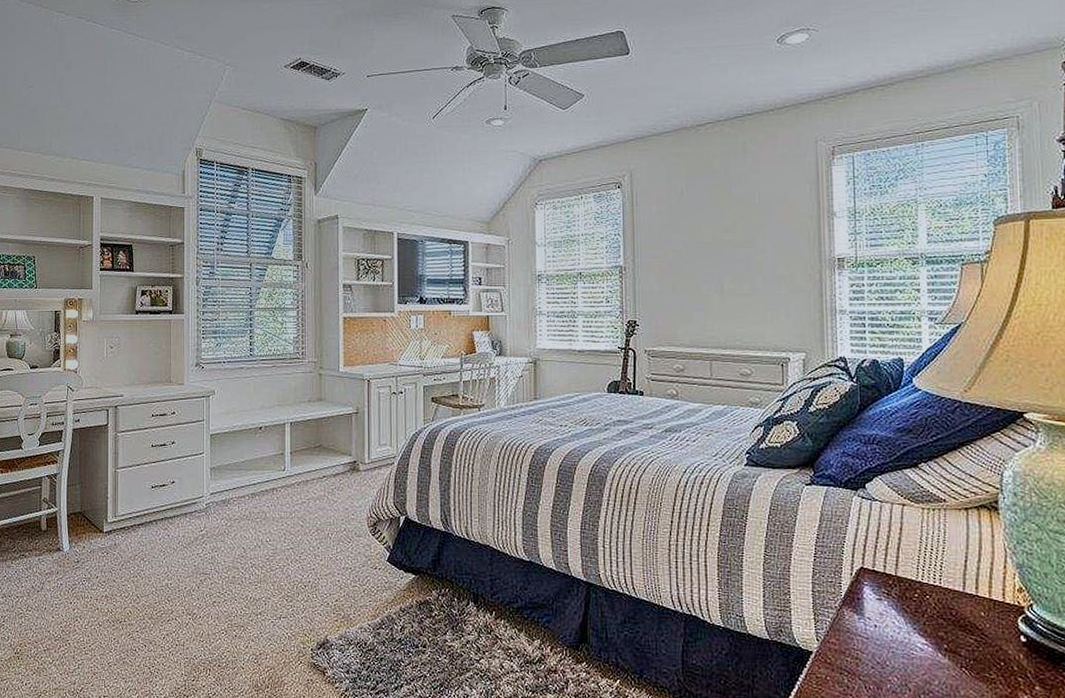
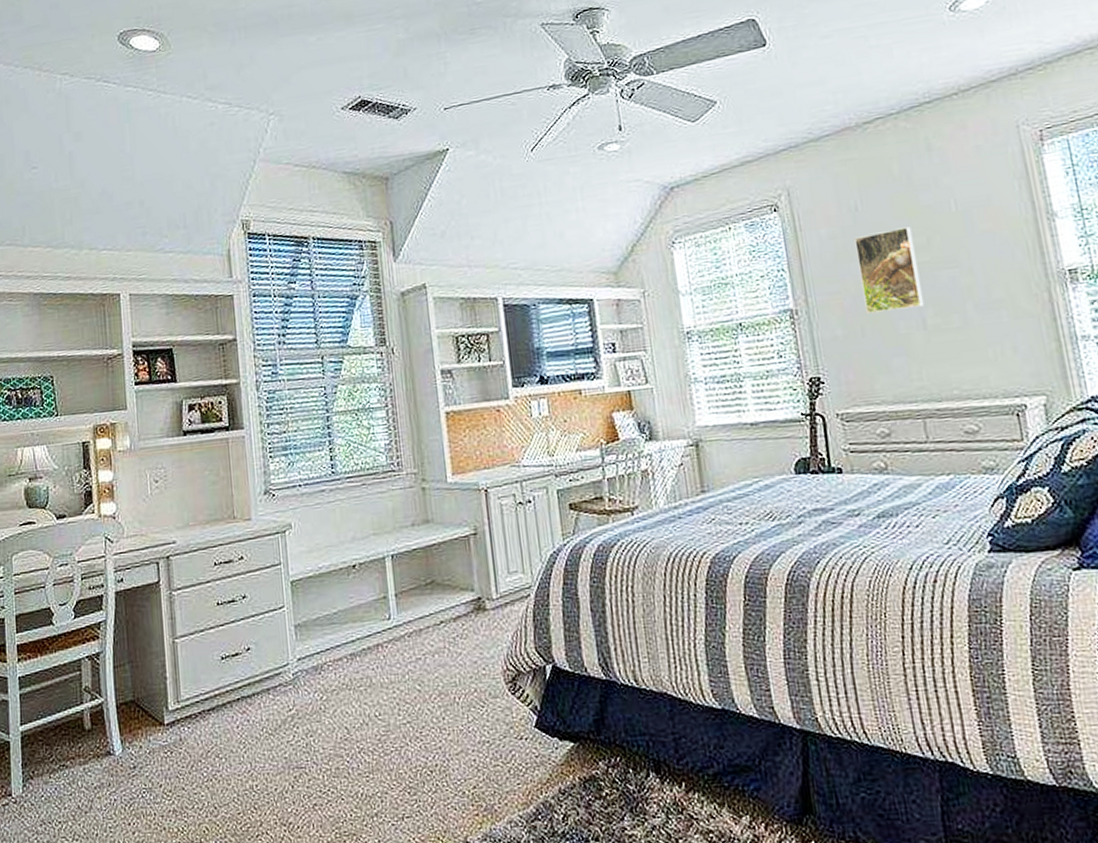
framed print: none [677,211,724,277] -> present [854,227,924,315]

